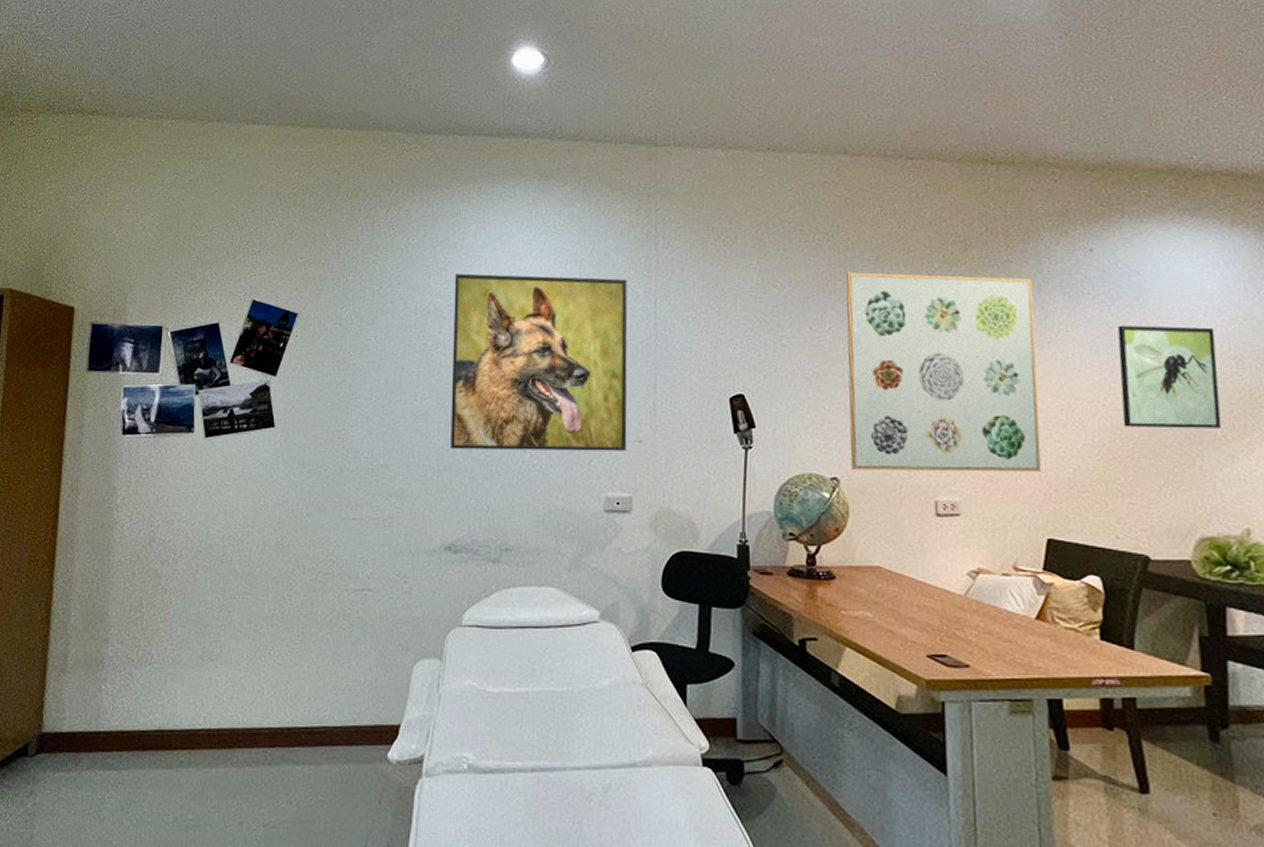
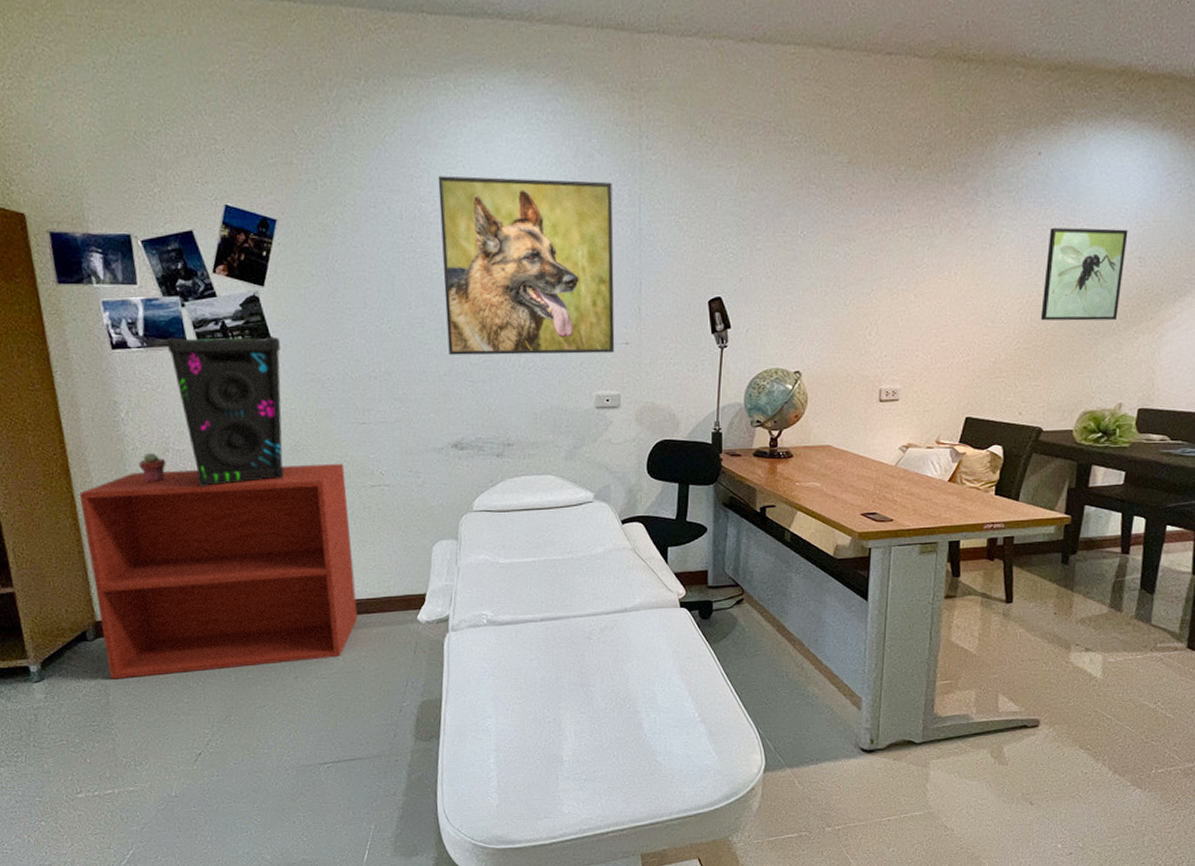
tv stand: none [41,562,329,808] -> present [79,463,358,680]
potted succulent: none [122,541,150,575] -> present [138,452,167,483]
speaker: none [174,424,283,583] -> present [166,336,285,488]
wall art: present [846,272,1042,472] -> none [812,175,984,365]

